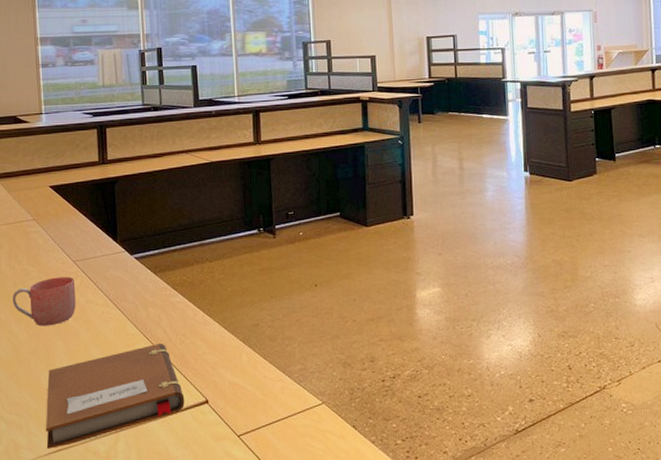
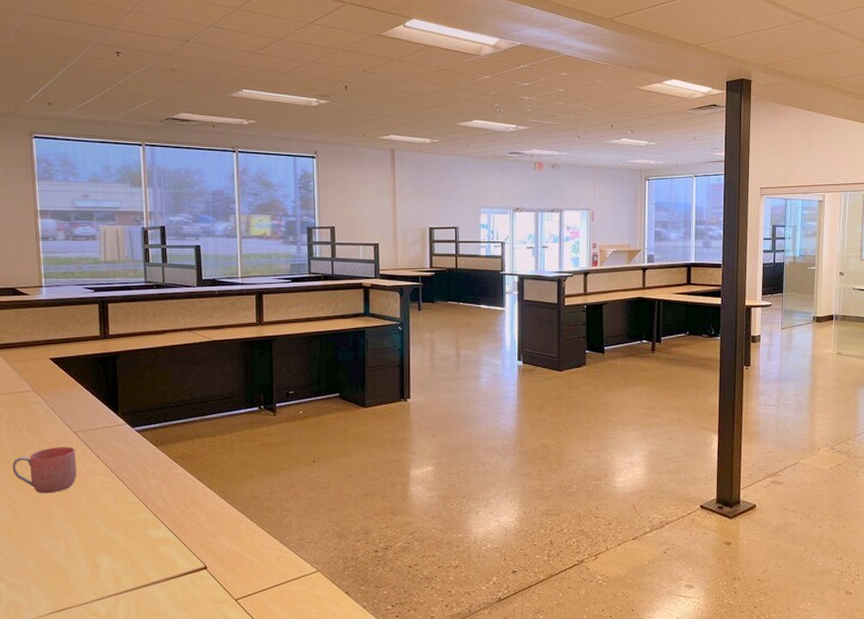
notebook: present [46,344,185,449] -> none [46,513,184,609]

